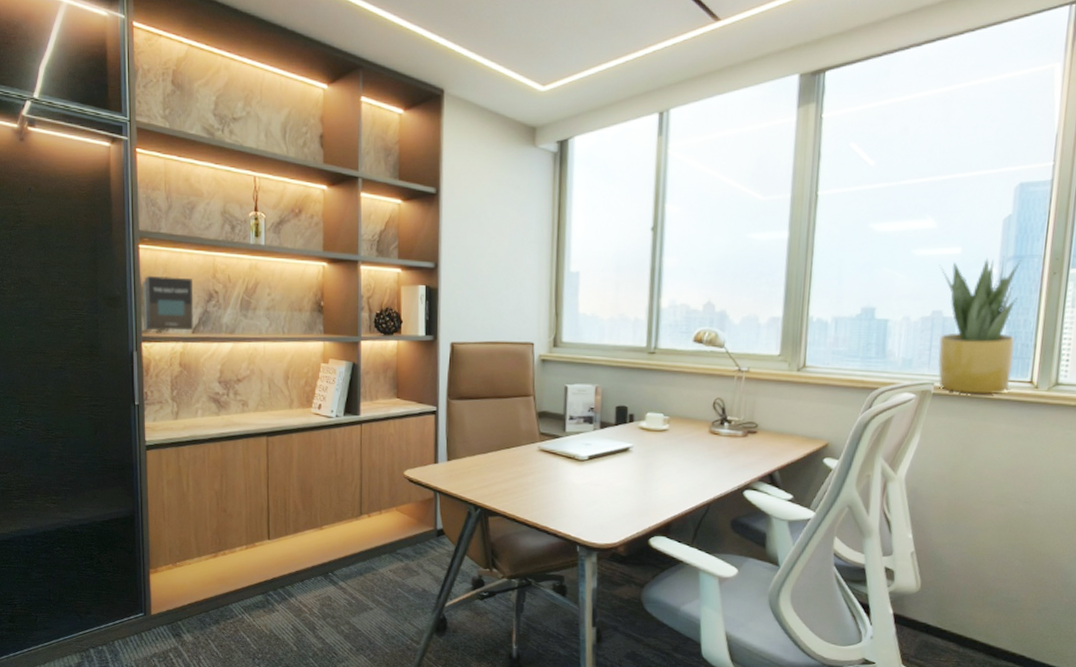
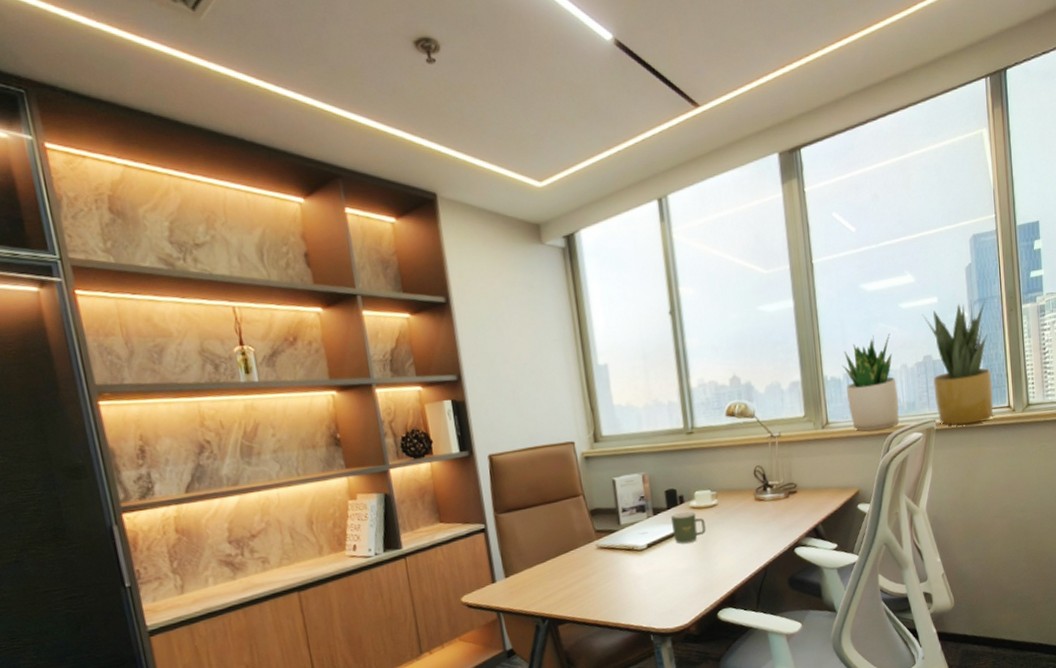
books: present [141,276,194,331] -> none [110,431,187,498]
mug: none [617,431,652,463] -> present [670,512,706,544]
planter: none [832,279,896,383] -> present [843,333,899,432]

